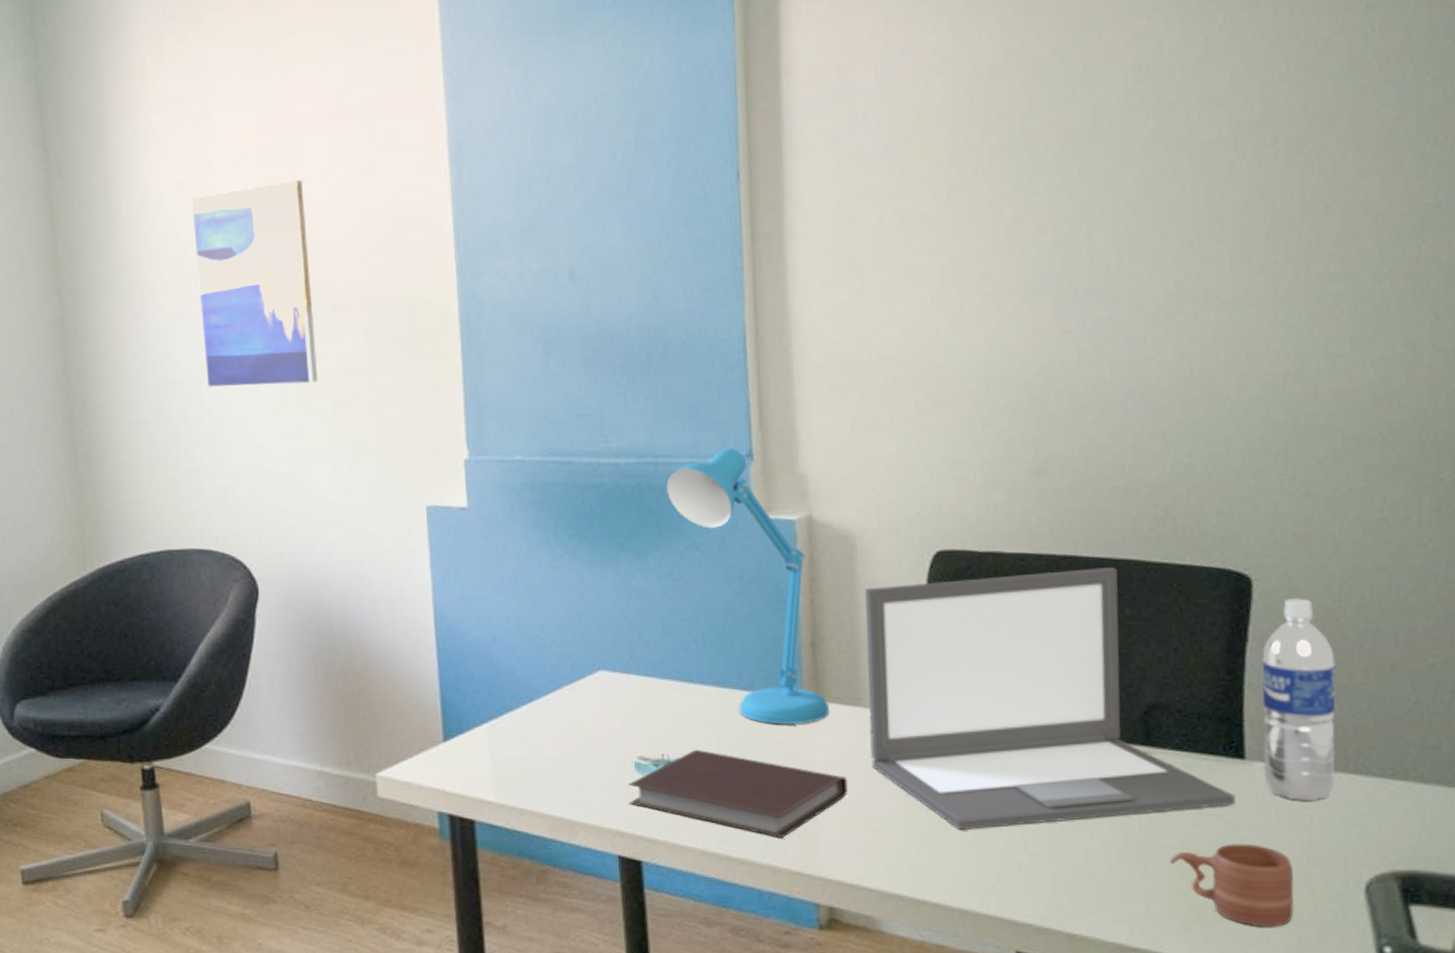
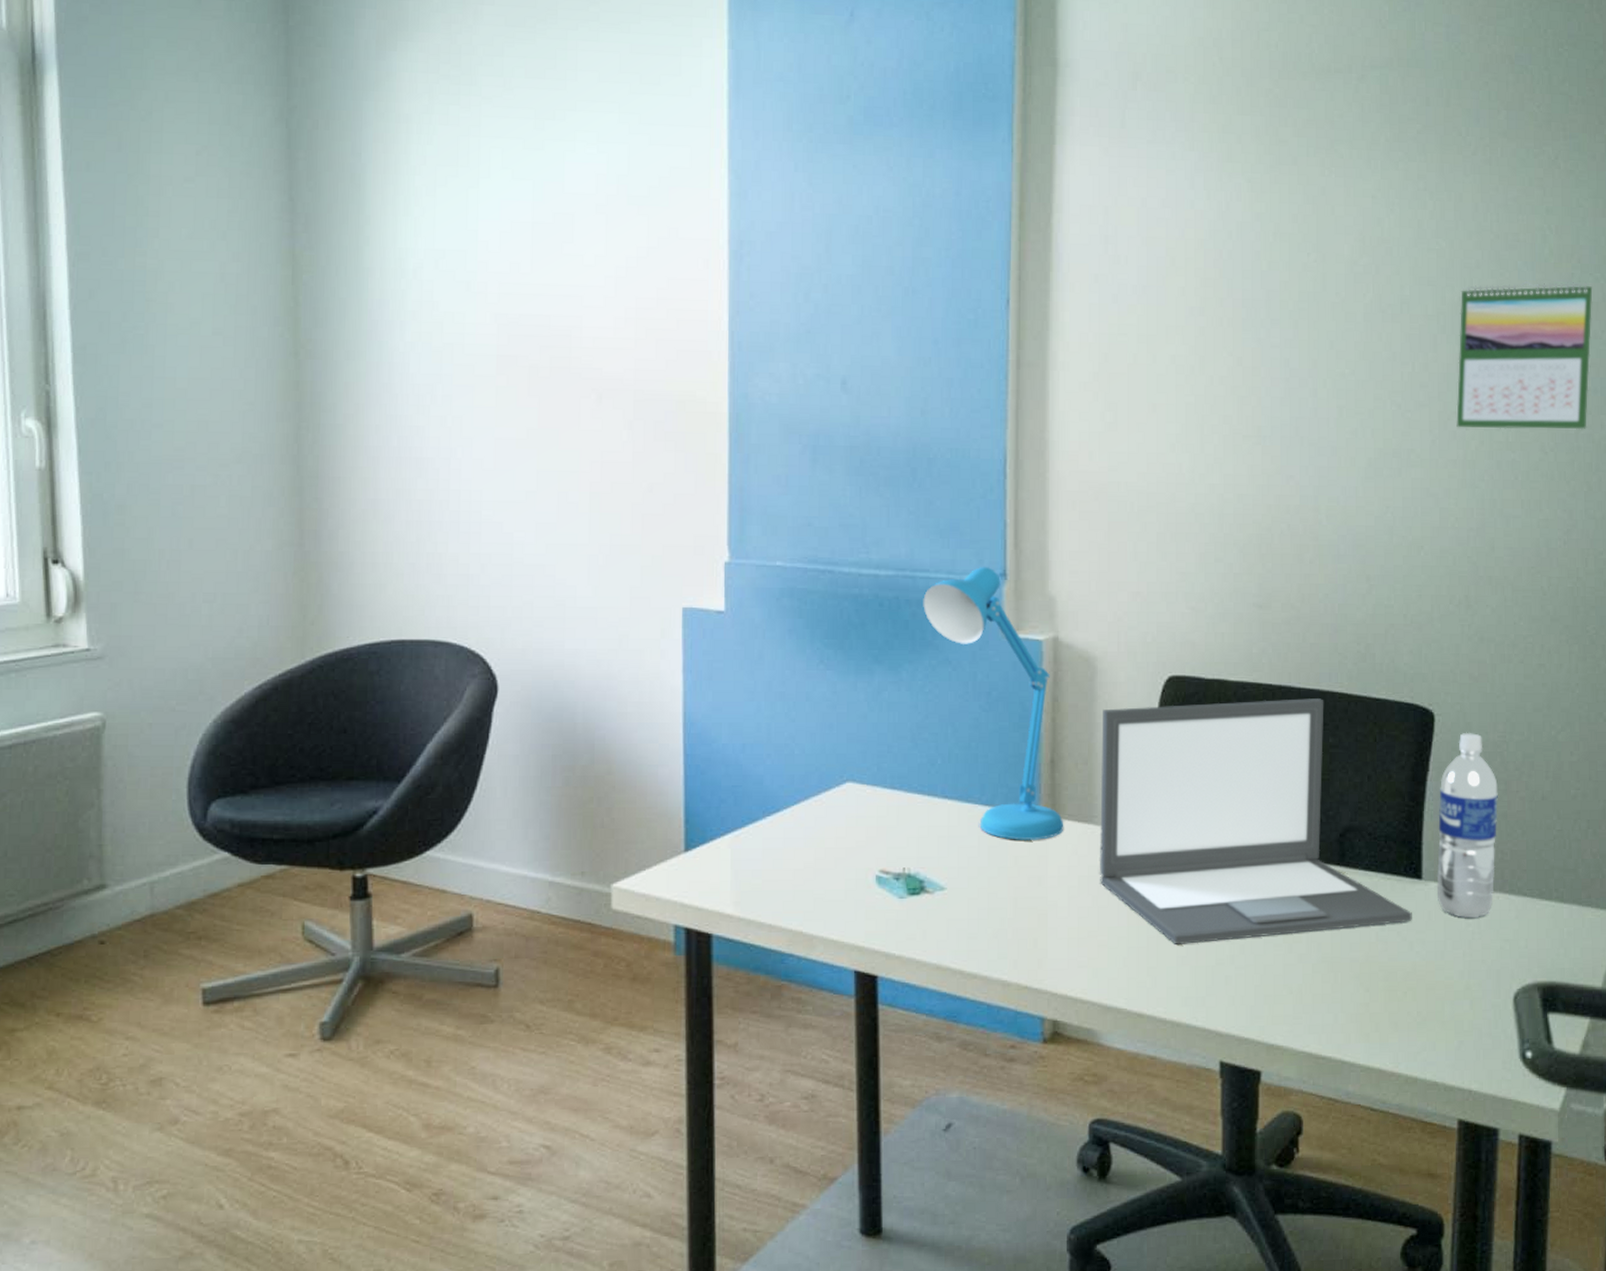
wall art: present [191,180,319,387] -> none [453,261,578,472]
notebook: present [628,749,848,838] -> none [868,863,1076,953]
mug: present [1169,843,1295,927] -> none [1355,957,1457,1035]
calendar: none [1262,83,1432,262] -> present [1456,281,1593,430]

